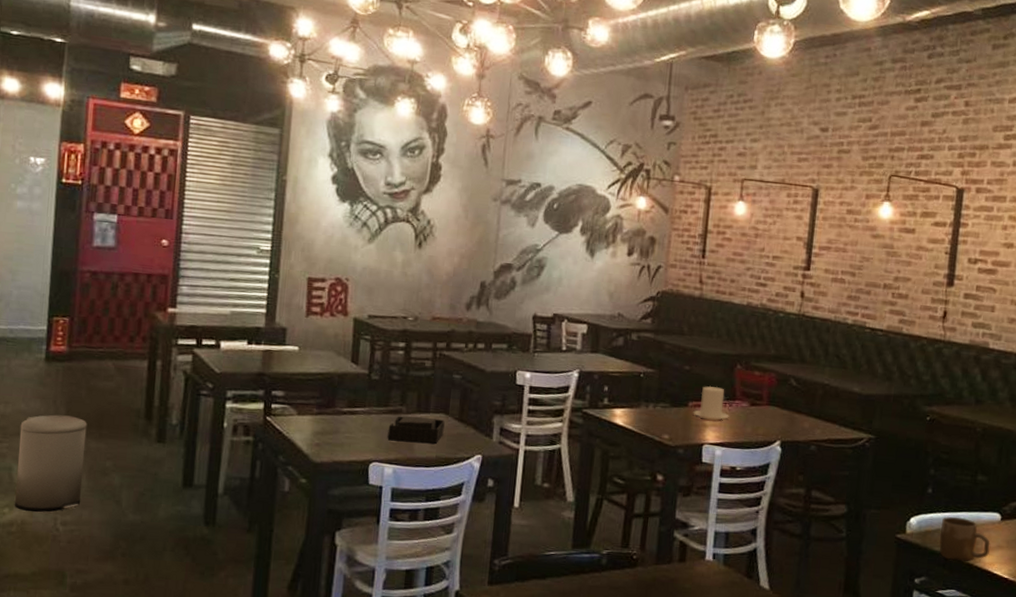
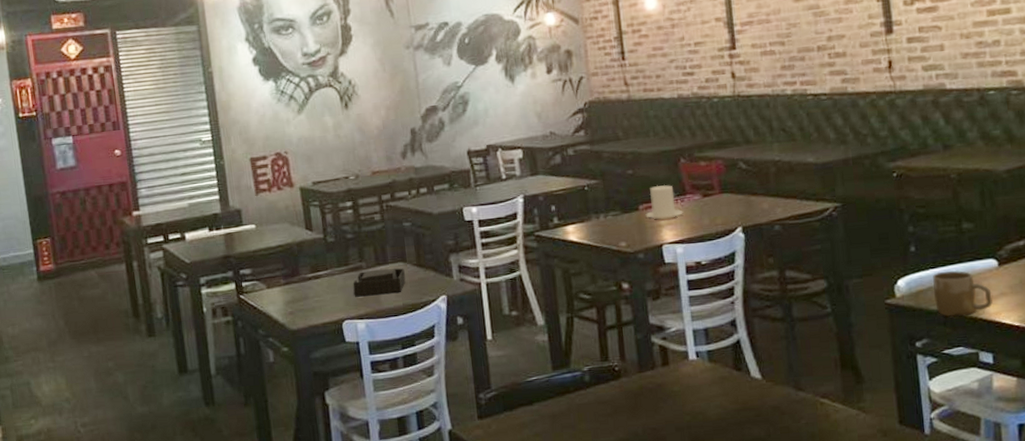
pedal bin: present [14,414,87,512] -> none [29,326,94,419]

